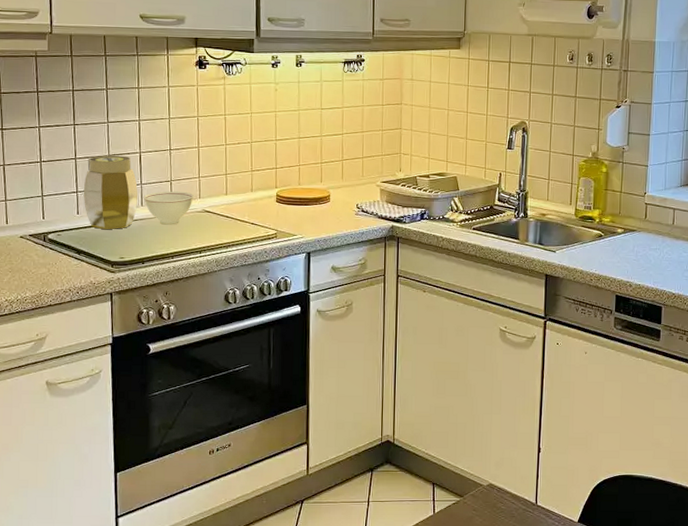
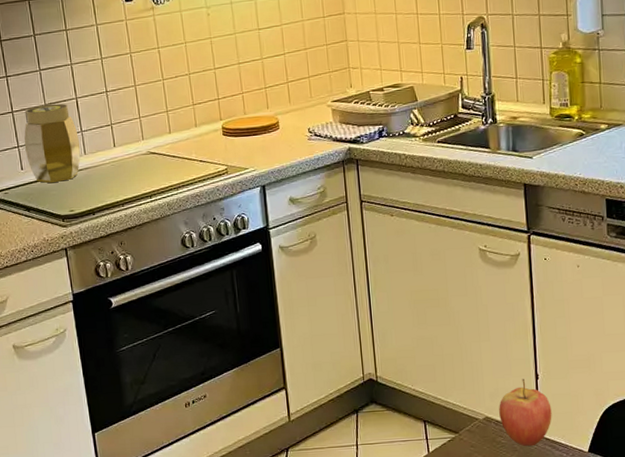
bowl: present [143,191,194,225] -> none [85,134,137,172]
fruit: none [502,450,549,514] -> present [499,378,552,447]

